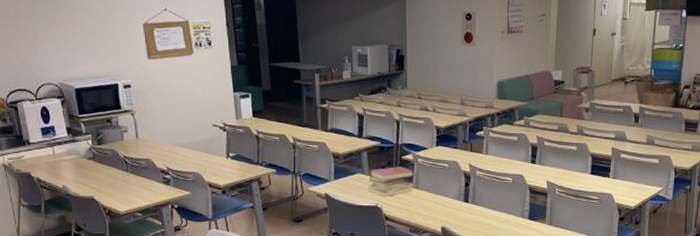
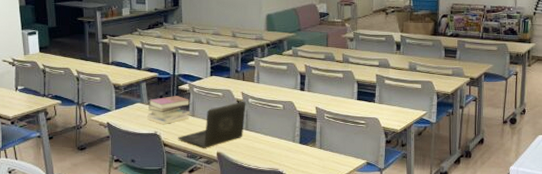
laptop: none [400,173,474,223] -> present [178,100,246,148]

